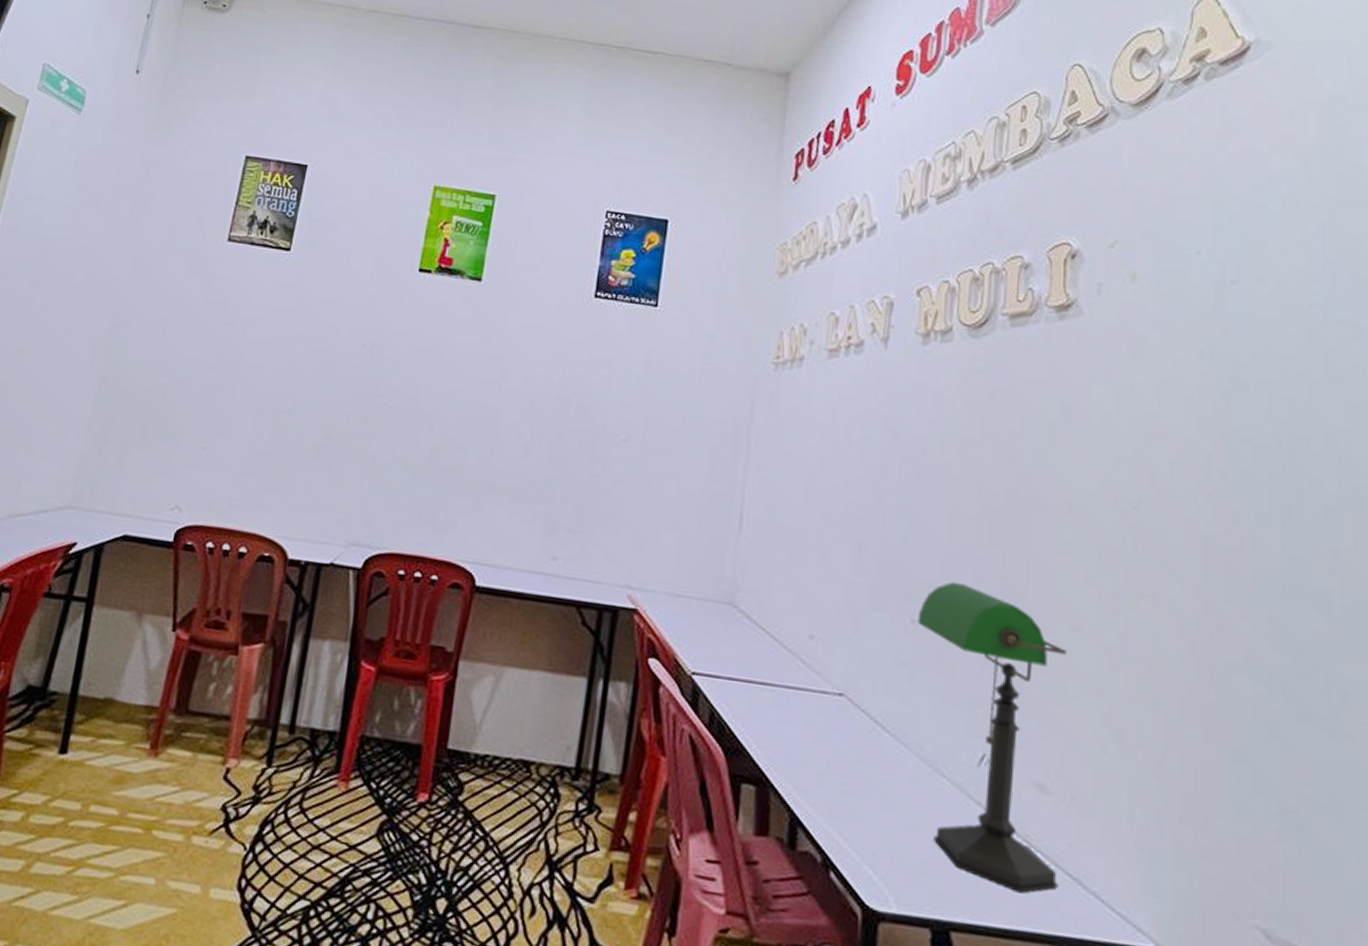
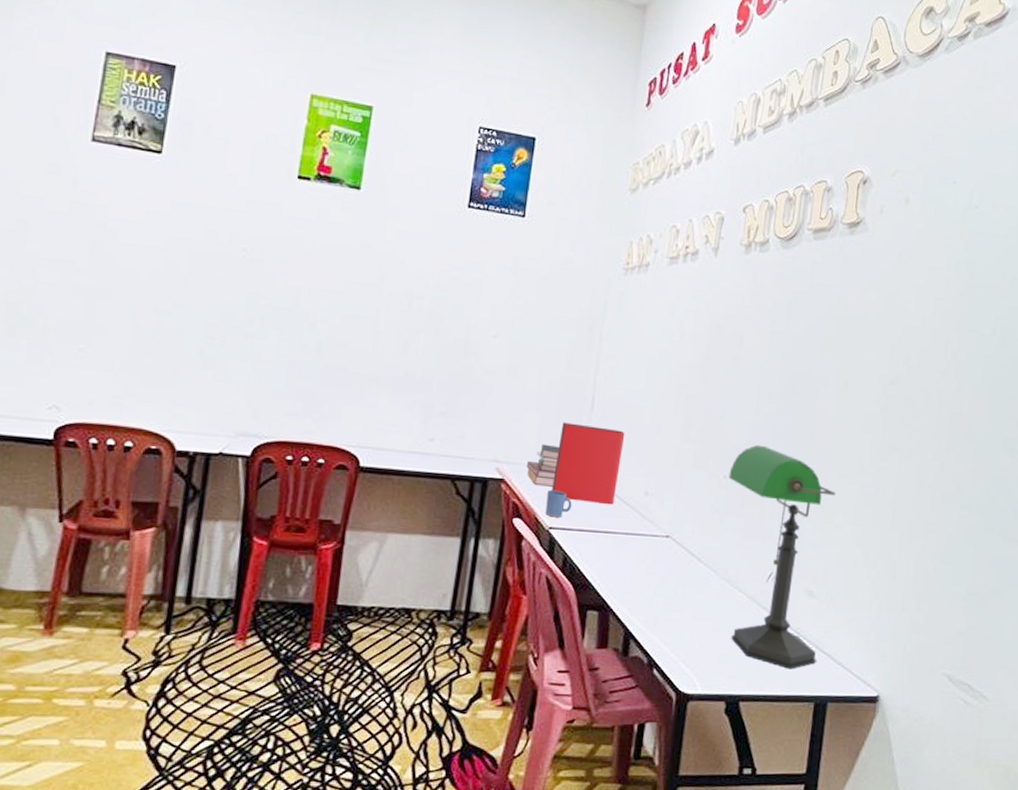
books: none [662,568,702,622] -> present [526,443,559,487]
mug: none [687,625,719,661] -> present [545,489,572,518]
book: none [694,543,782,650] -> present [552,422,625,505]

